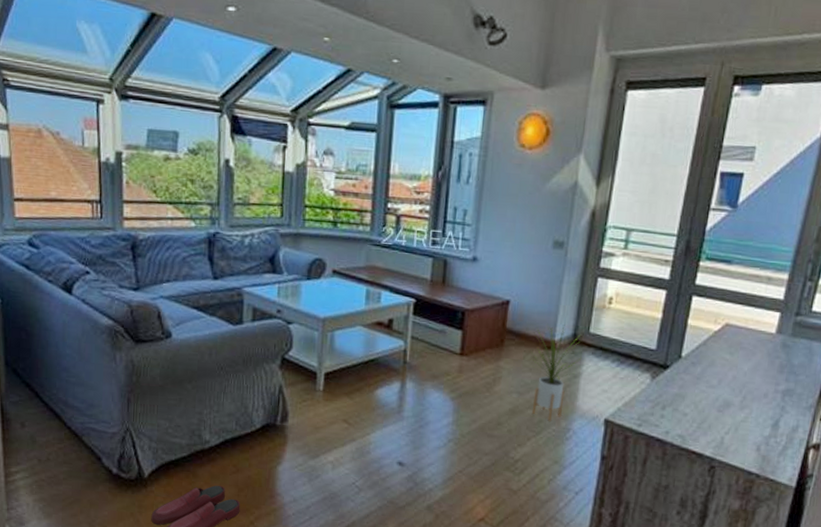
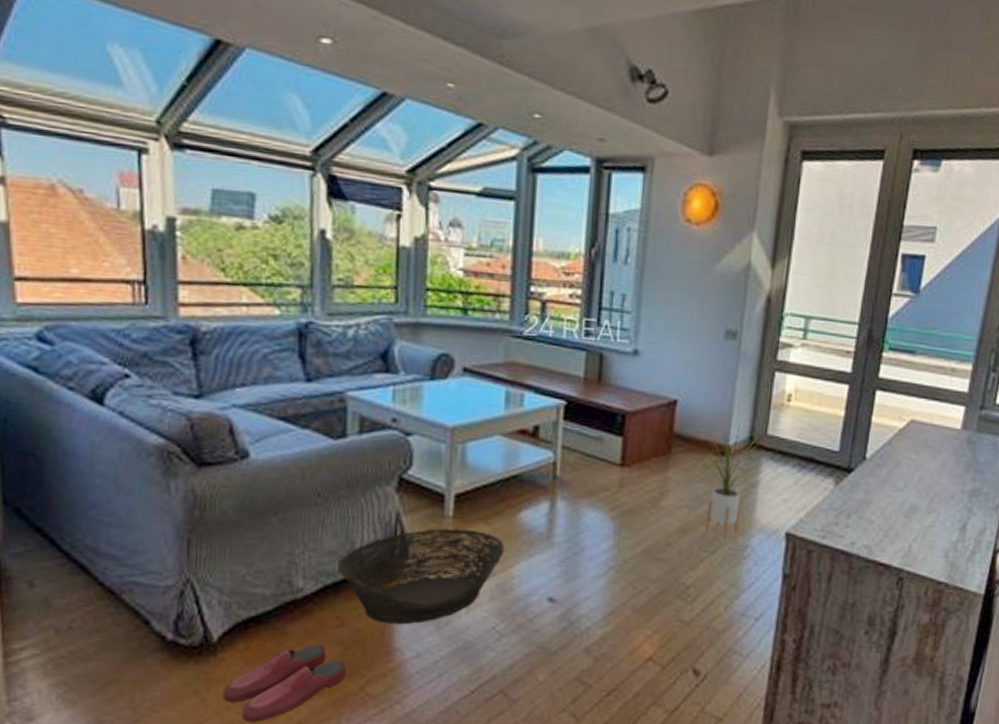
basket: none [234,399,364,475] -> present [337,528,505,625]

